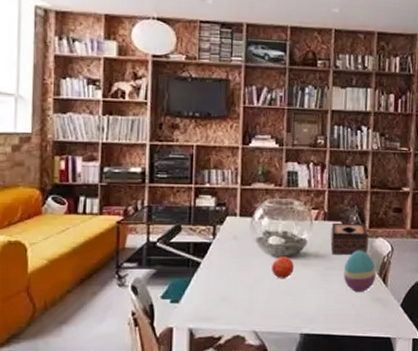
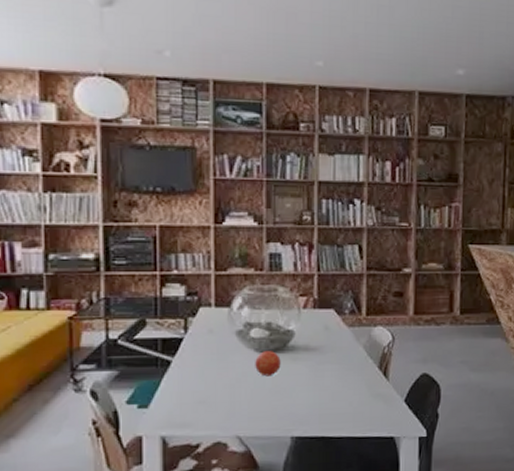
tissue box: present [330,222,368,255] -> none [322,310,366,347]
decorative egg: present [343,250,377,292] -> none [338,340,376,388]

